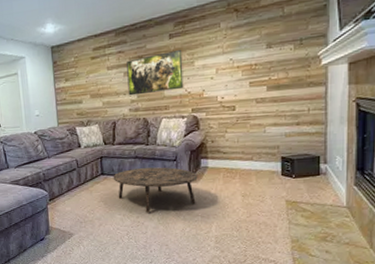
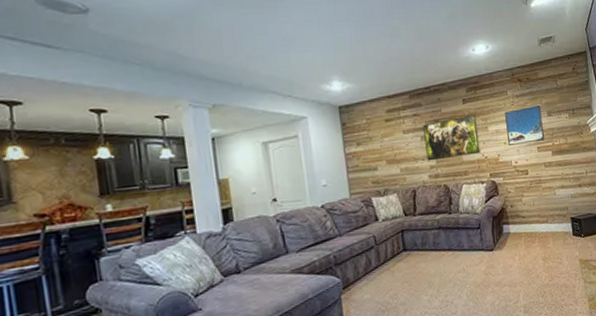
coffee table: present [113,167,198,213] -> none [416,236,503,290]
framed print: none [215,36,259,81] -> present [505,104,544,146]

